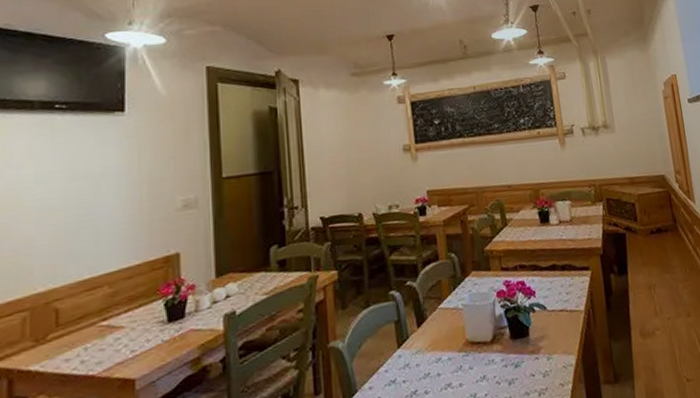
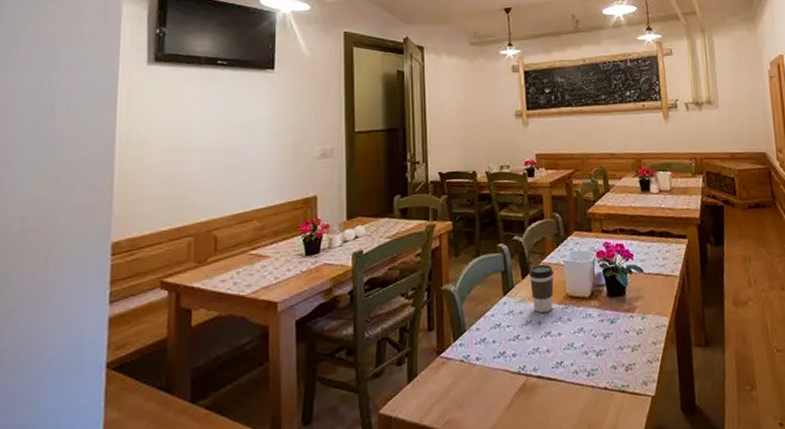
coffee cup: none [424,309,453,364] -> present [528,264,554,313]

